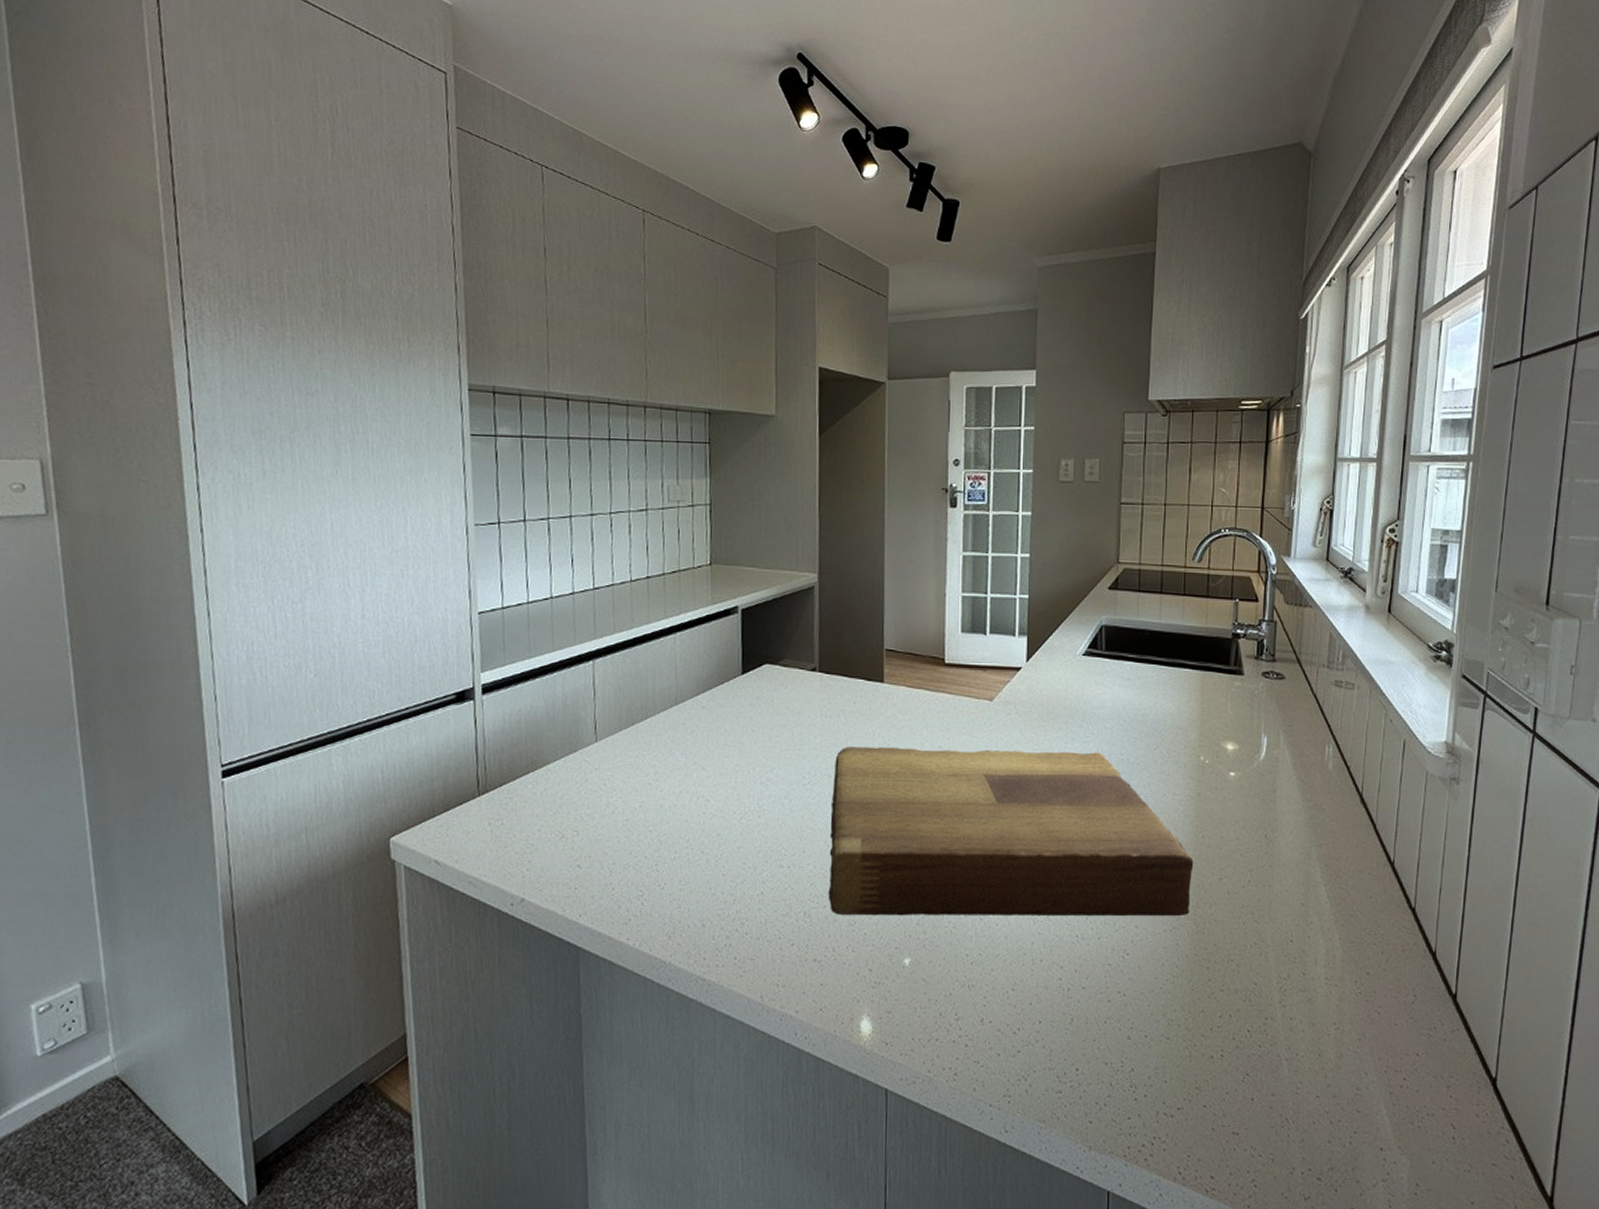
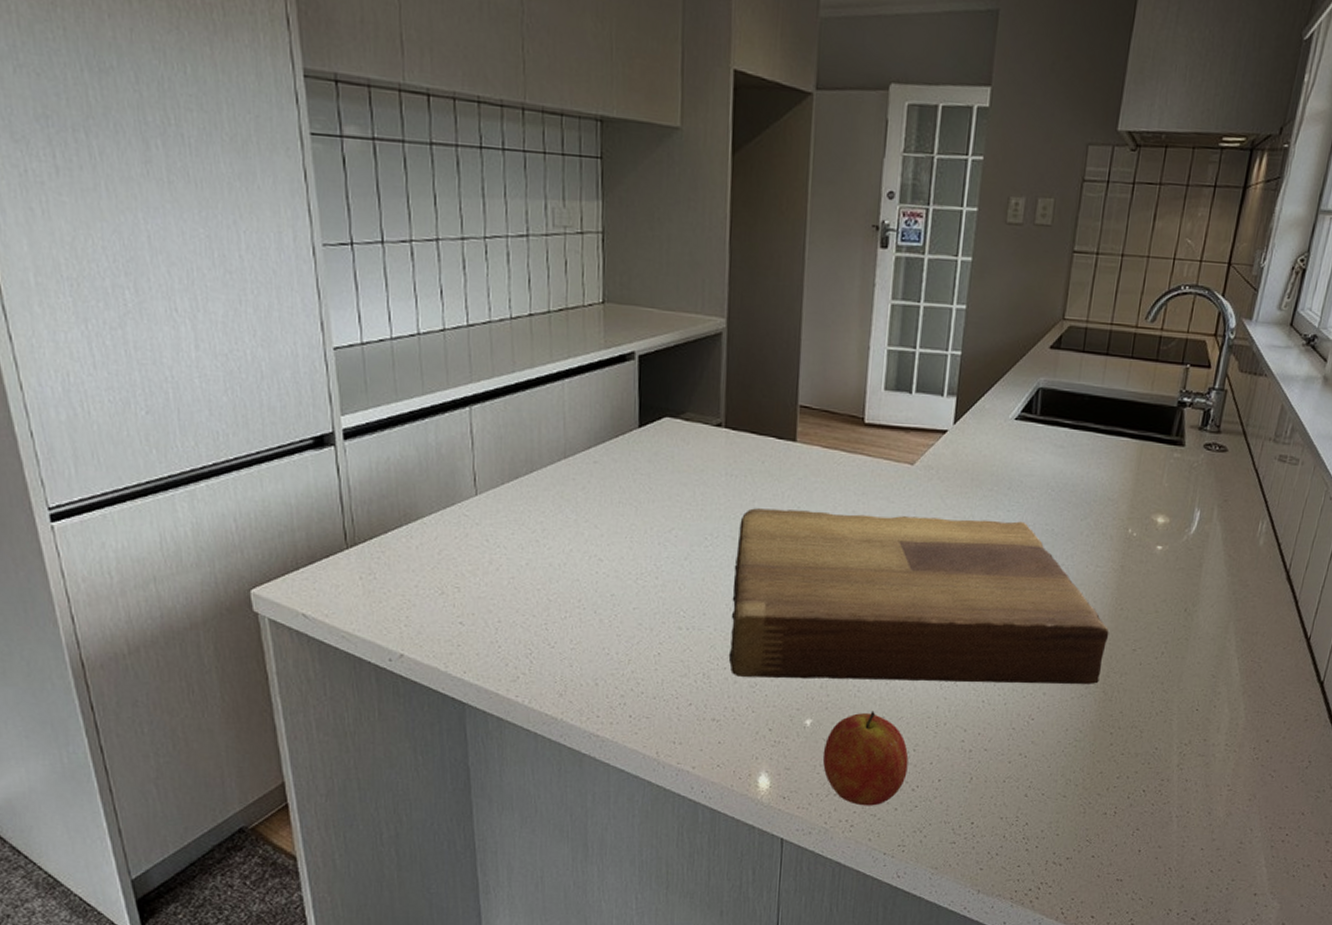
fruit: none [922,948,1008,1052] -> present [822,711,909,806]

